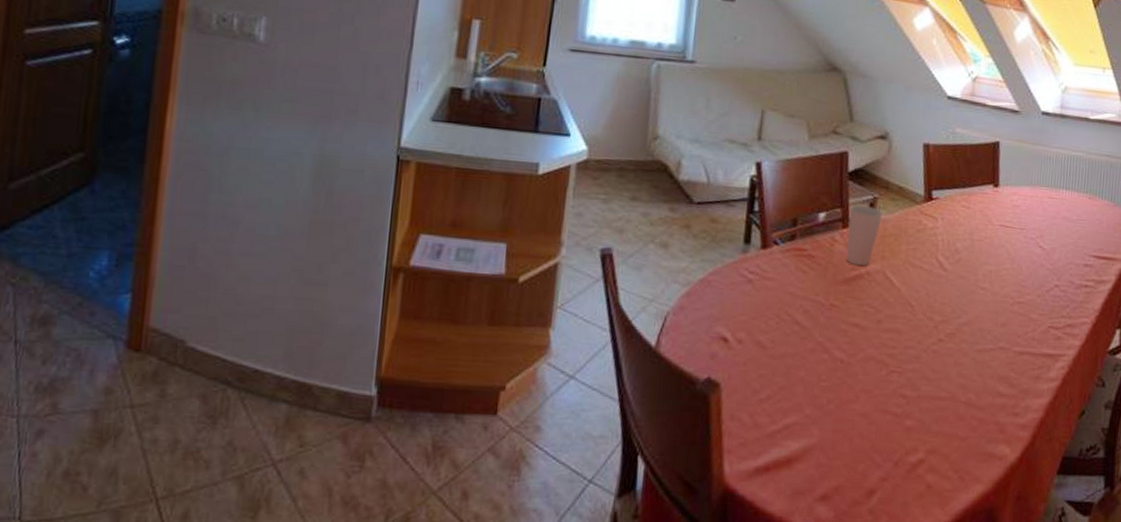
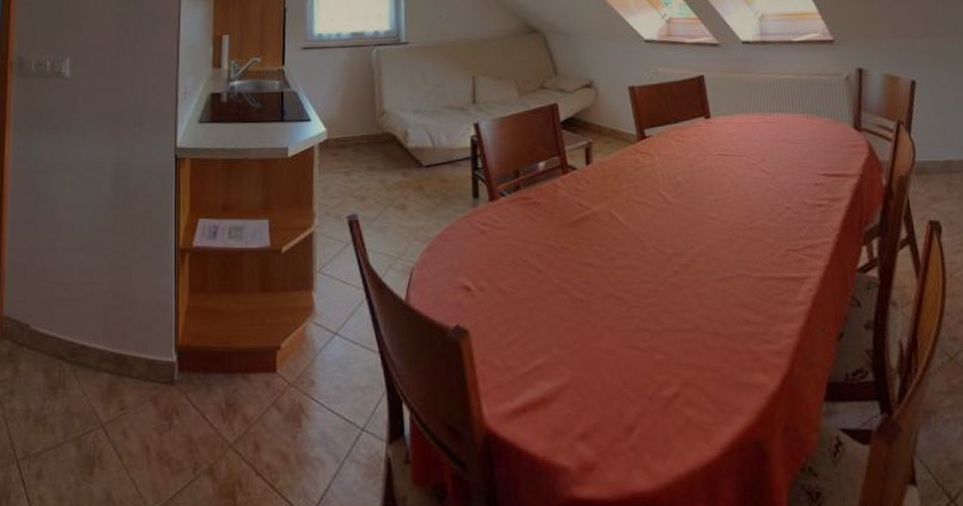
cup: present [846,205,883,266] -> none [566,151,599,208]

